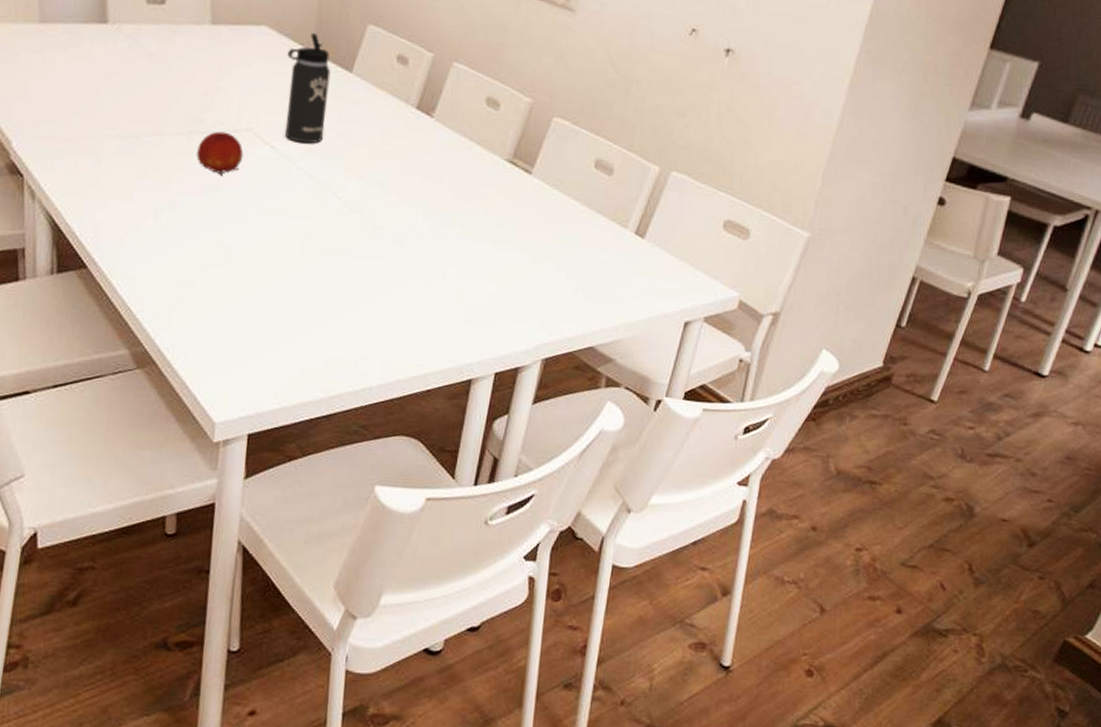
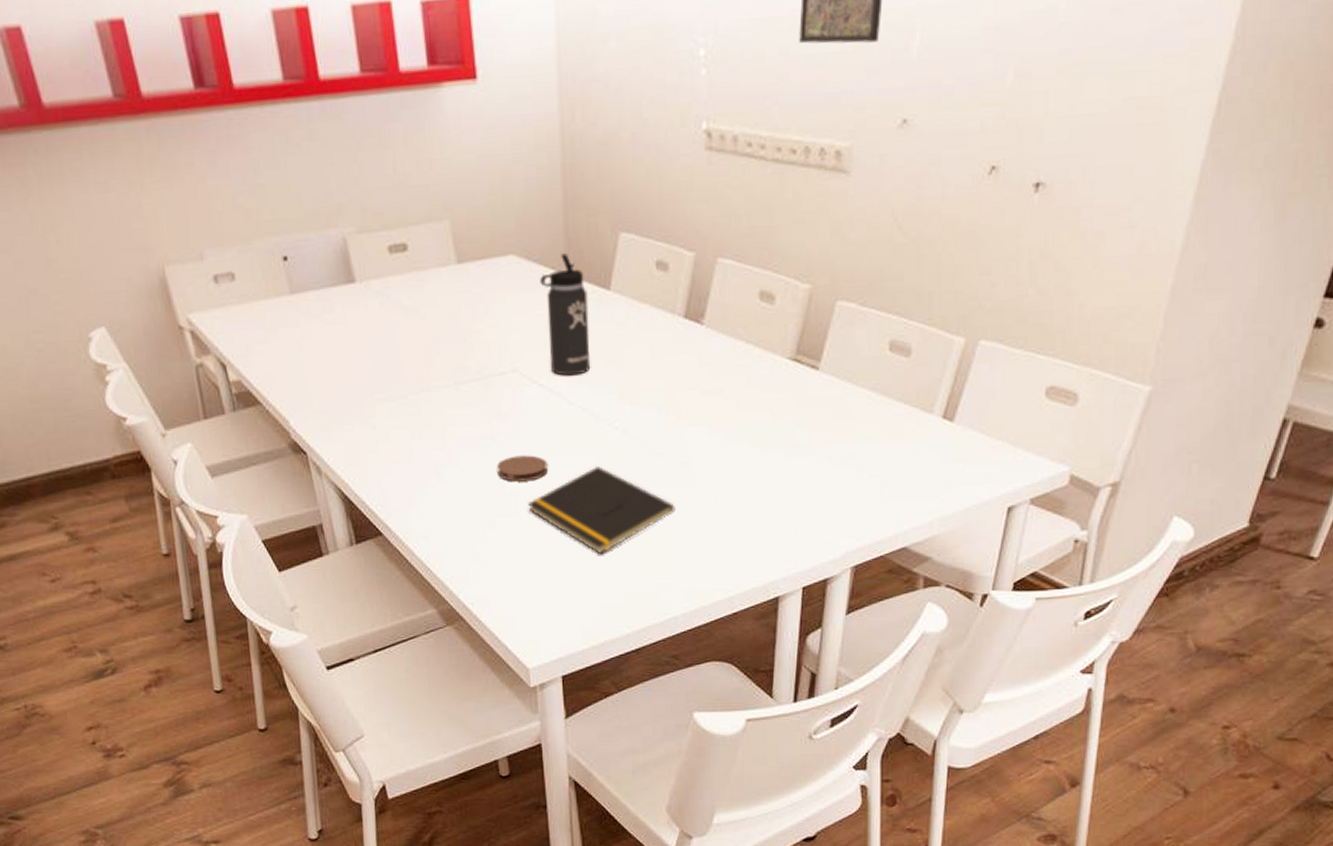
fruit: present [196,131,243,175] -> none [466,377,512,423]
coaster: none [216,209,268,236] -> present [497,455,548,482]
notepad: none [241,231,385,316] -> present [528,466,675,554]

